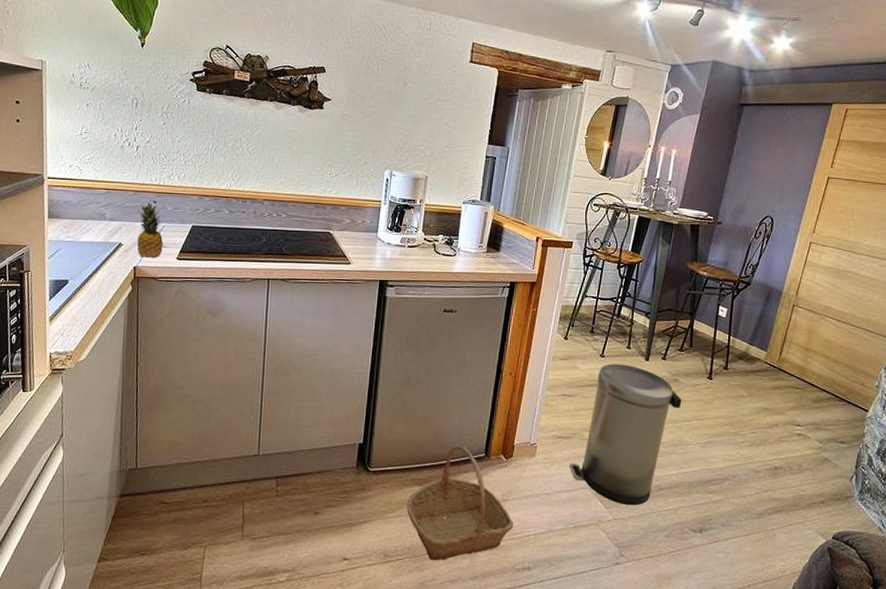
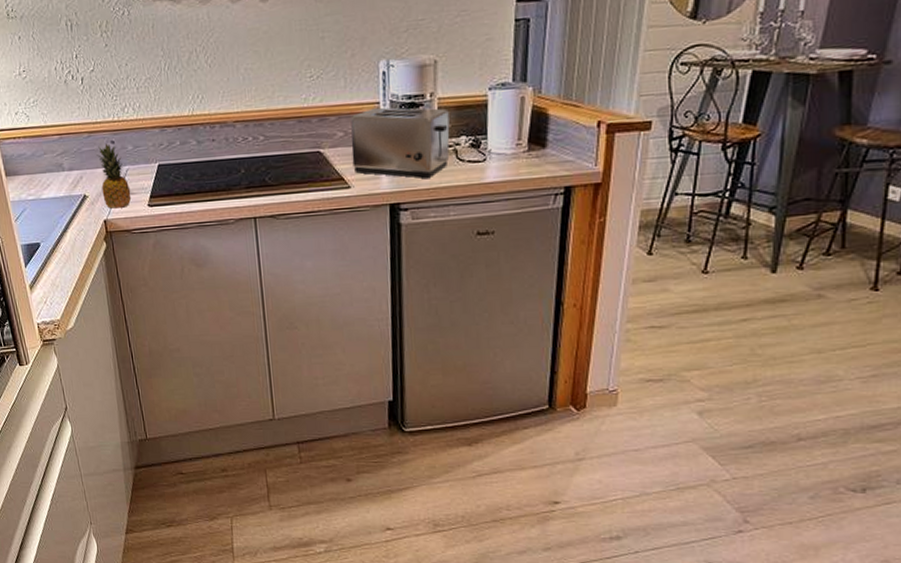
toaster: none [354,204,432,263] -> present [350,107,450,178]
basket: present [406,445,514,561] -> none [454,397,595,530]
pedal bin: present [568,363,682,505] -> none [664,280,830,460]

